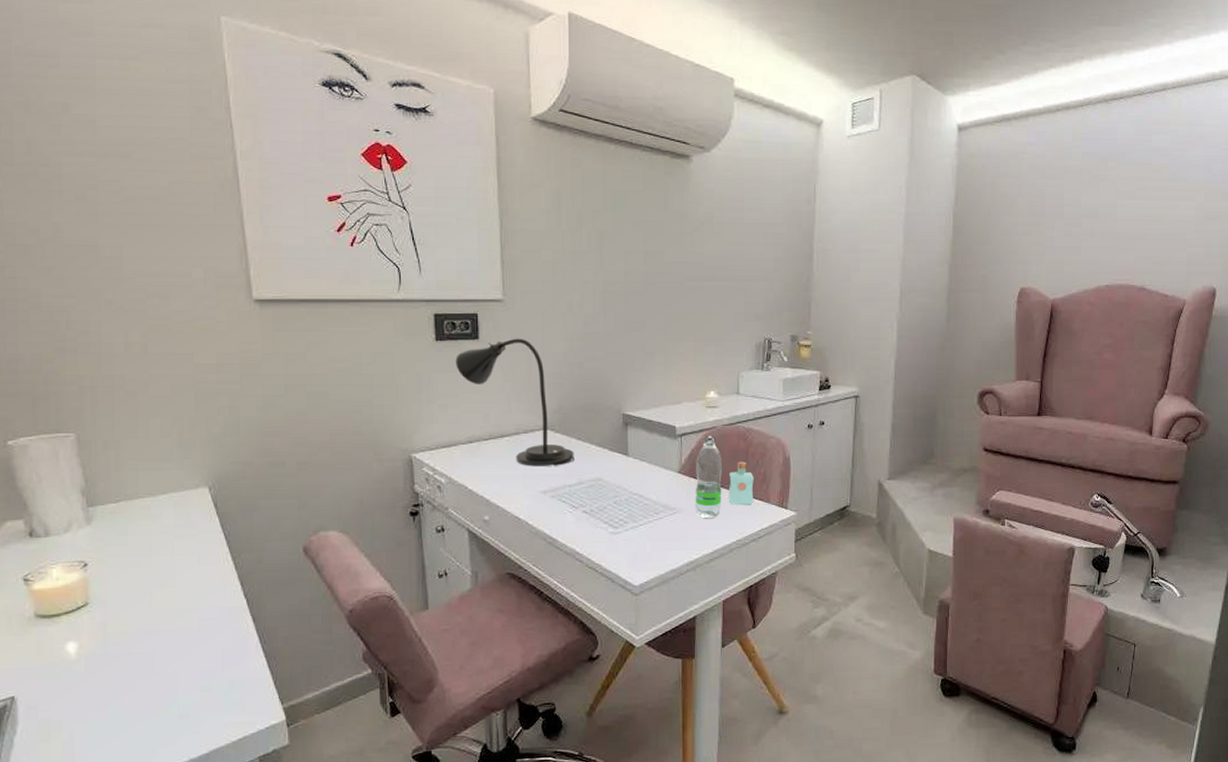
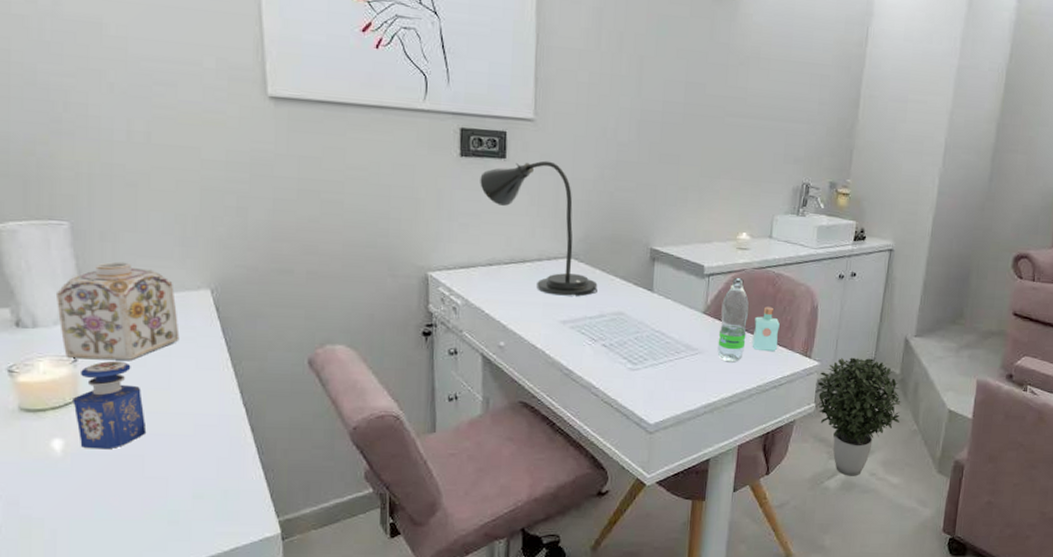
decorative jar: none [65,467,181,564] -> present [55,261,180,360]
perfume bottle: none [84,562,155,650] -> present [73,360,147,450]
potted plant: none [795,504,880,624] -> present [817,357,901,476]

